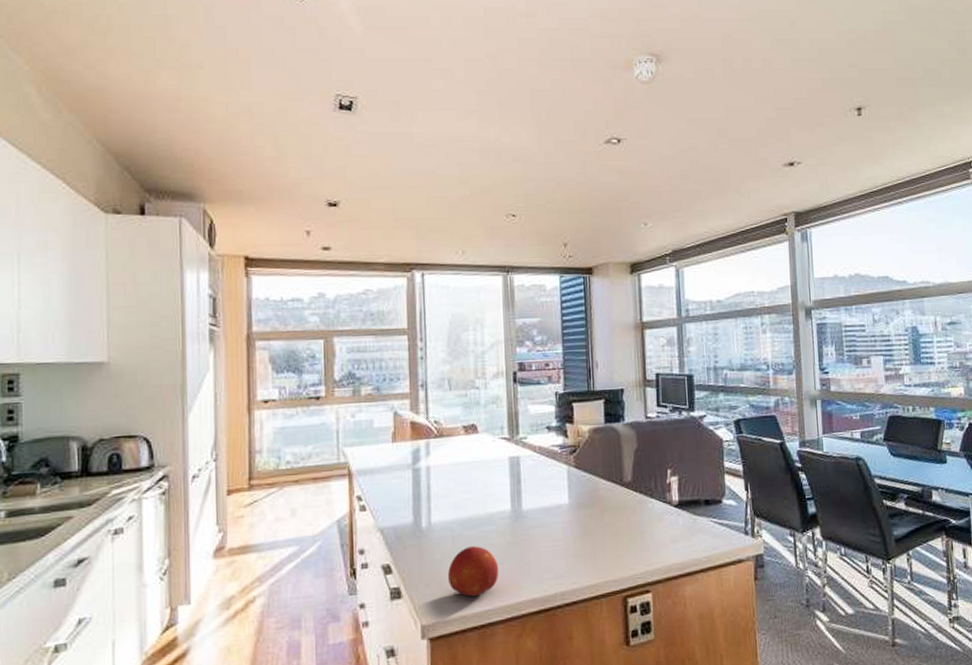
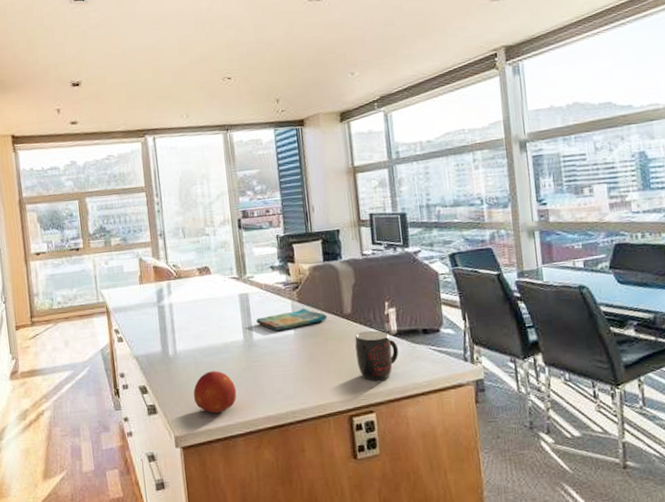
dish towel: none [527,474,606,501] -> present [256,307,328,332]
mug: none [634,501,680,557] -> present [354,330,399,381]

